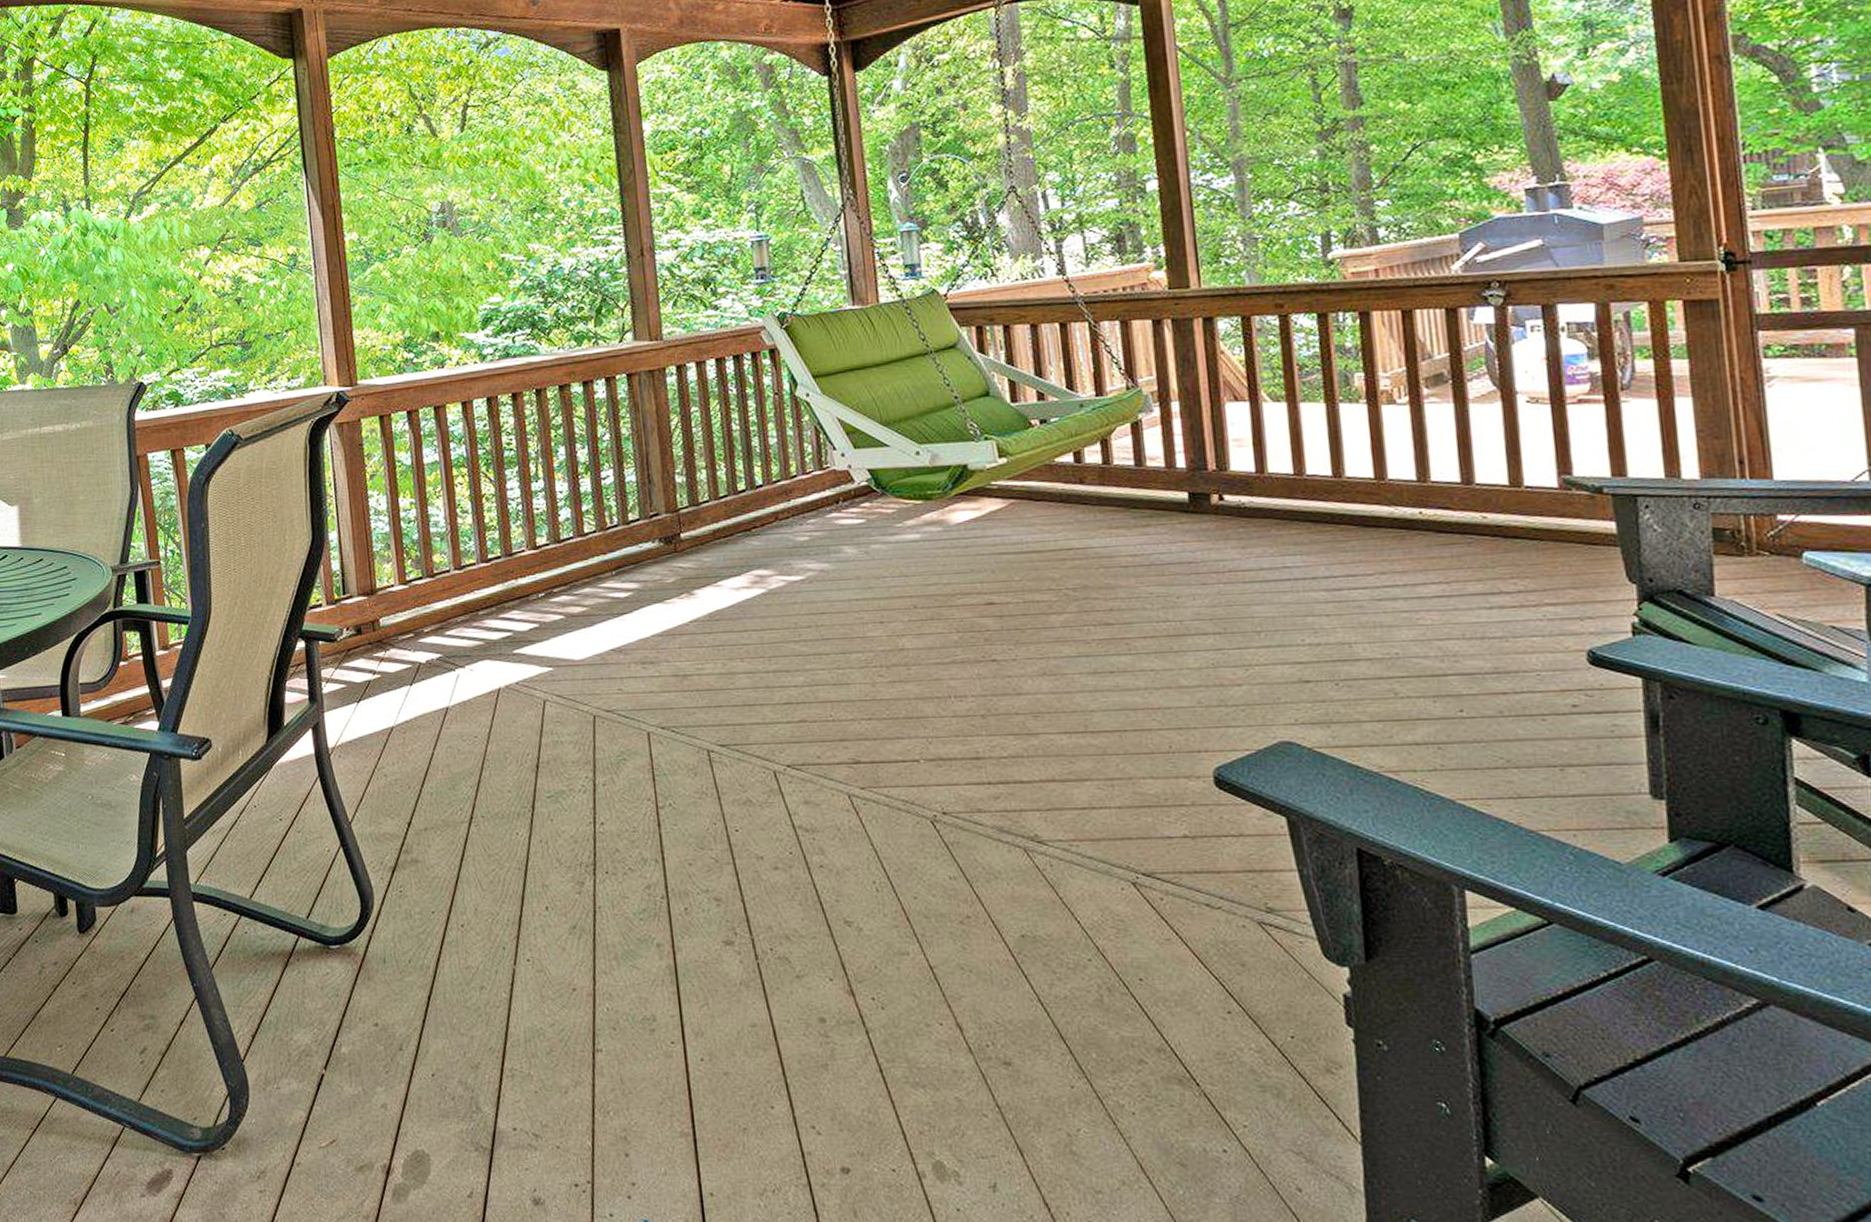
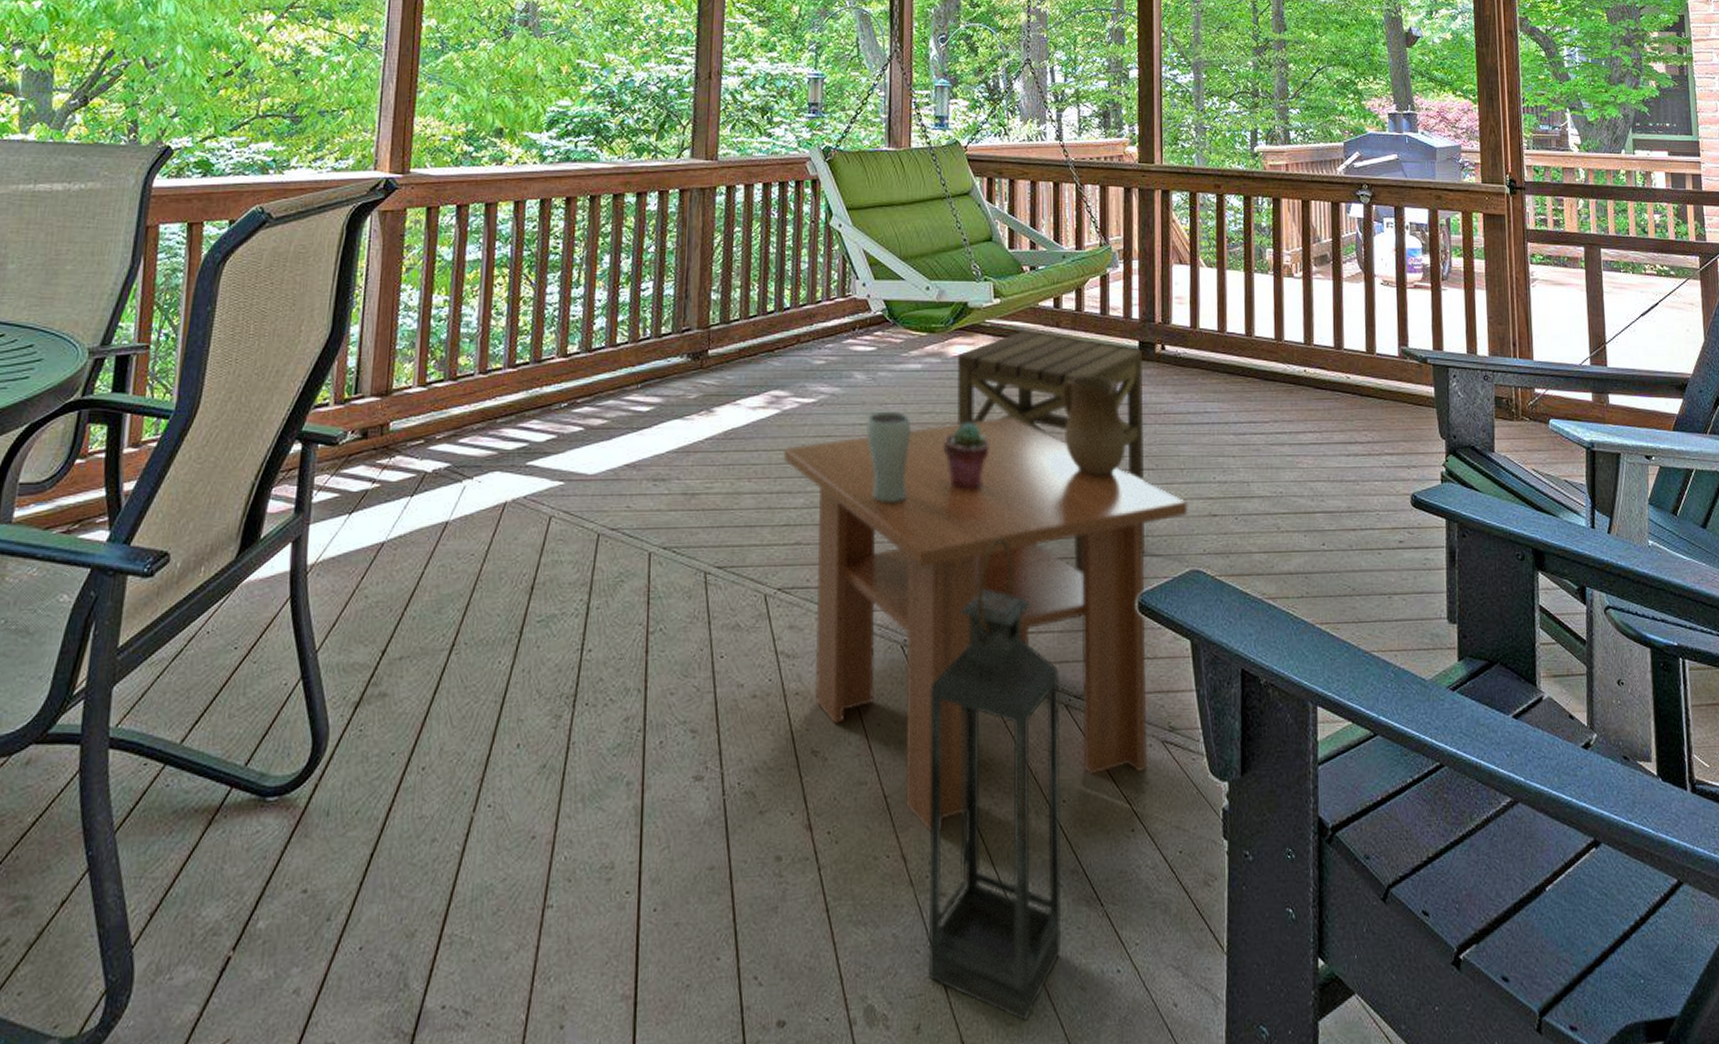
coffee table: none [774,584,1271,1003] -> present [783,417,1188,832]
drinking glass: none [863,584,919,678] -> present [865,411,912,503]
potted succulent: none [955,591,1011,663] -> present [943,422,989,490]
side table: none [961,490,1217,747] -> present [956,330,1145,573]
lantern: none [969,711,1152,1190] -> present [928,538,1061,1021]
ceramic jug: none [1093,533,1184,643] -> present [1062,375,1127,476]

